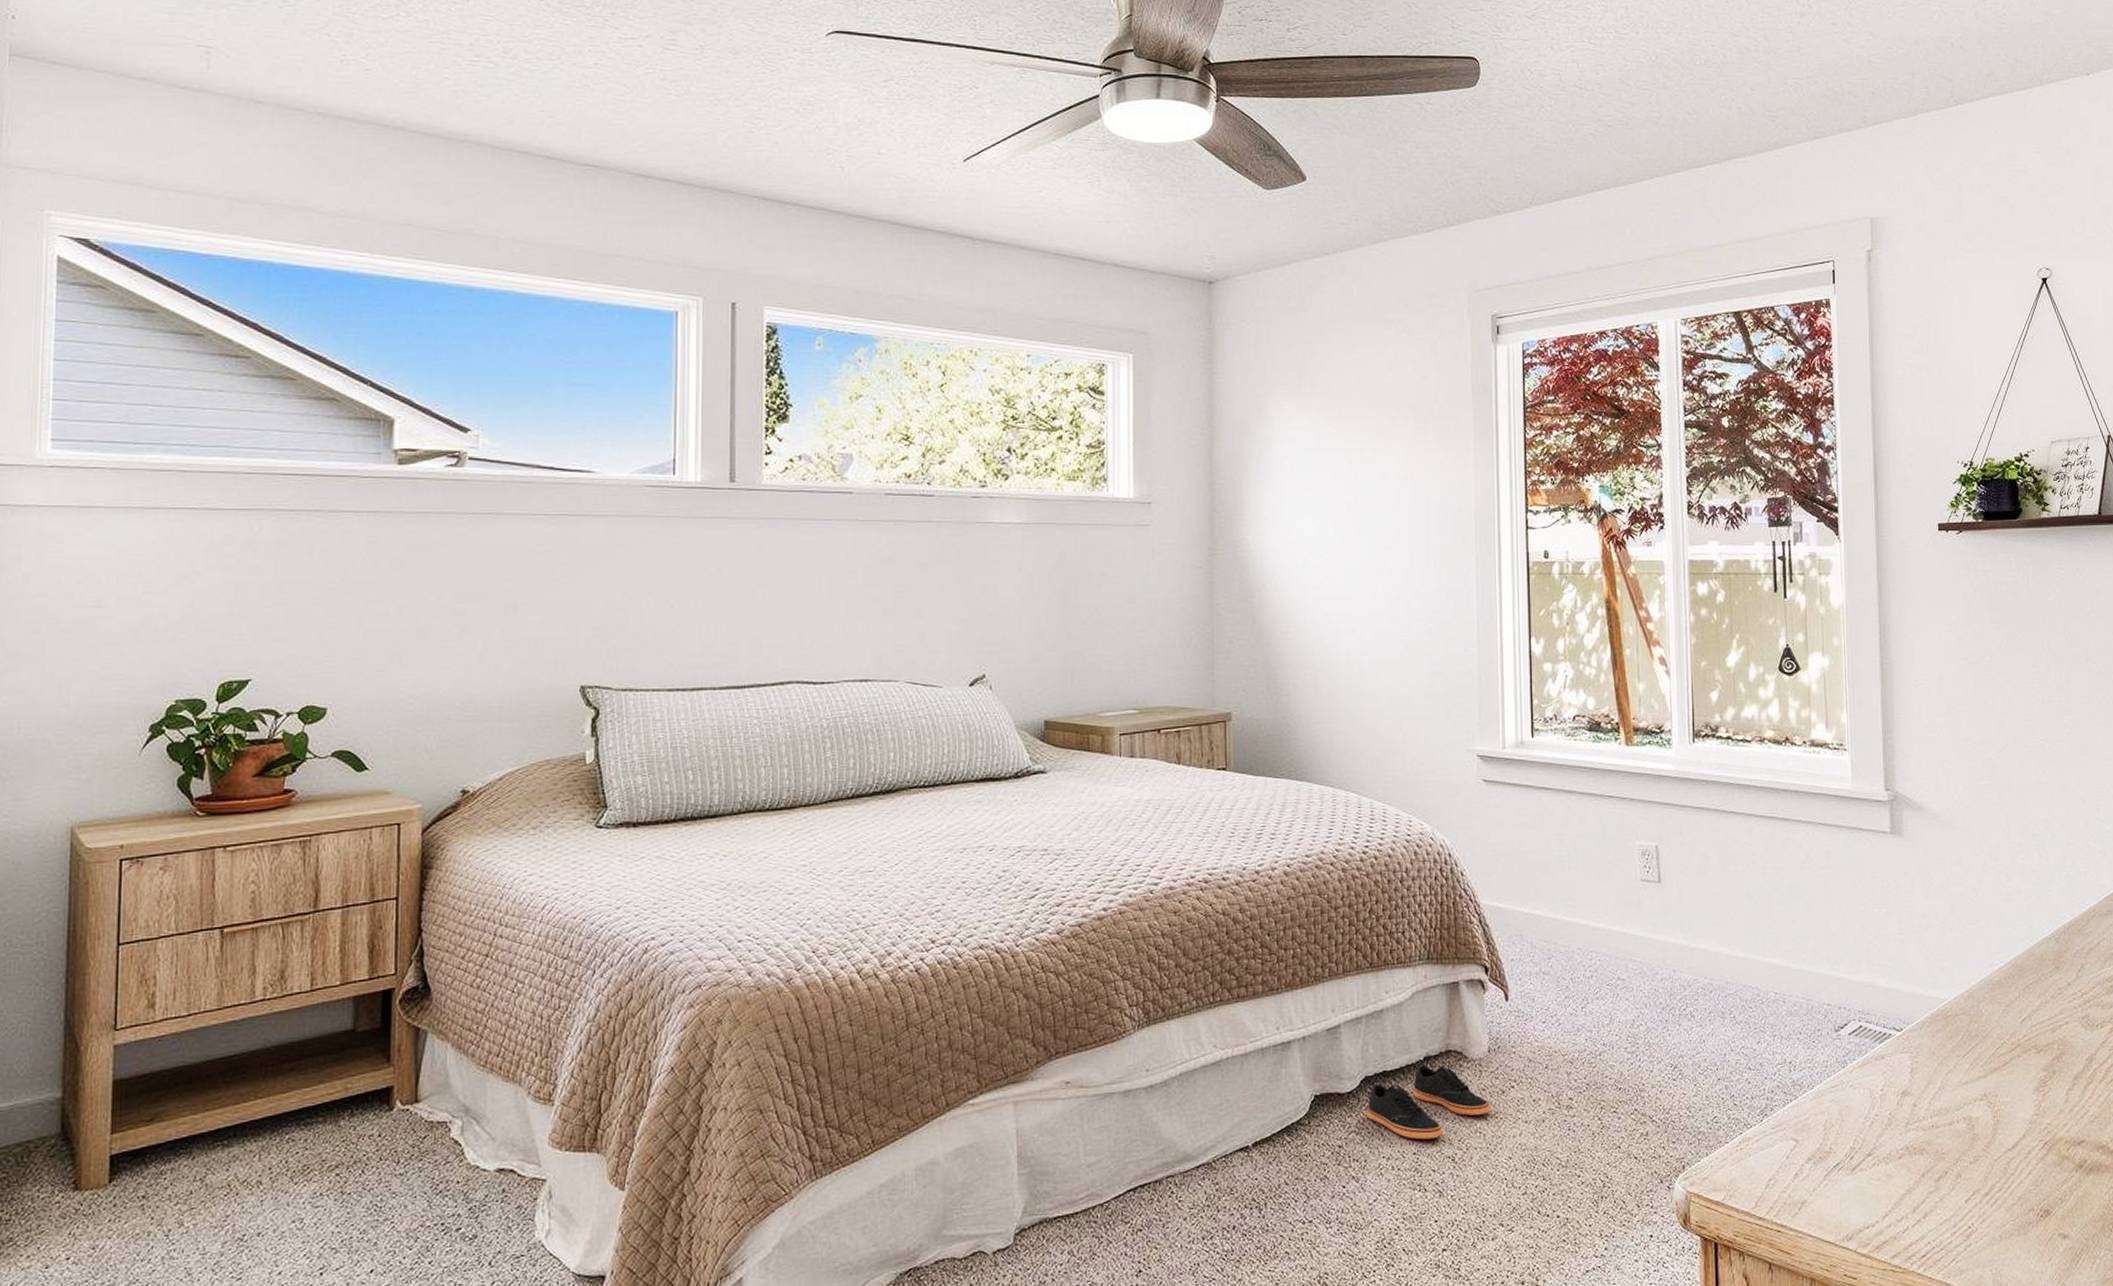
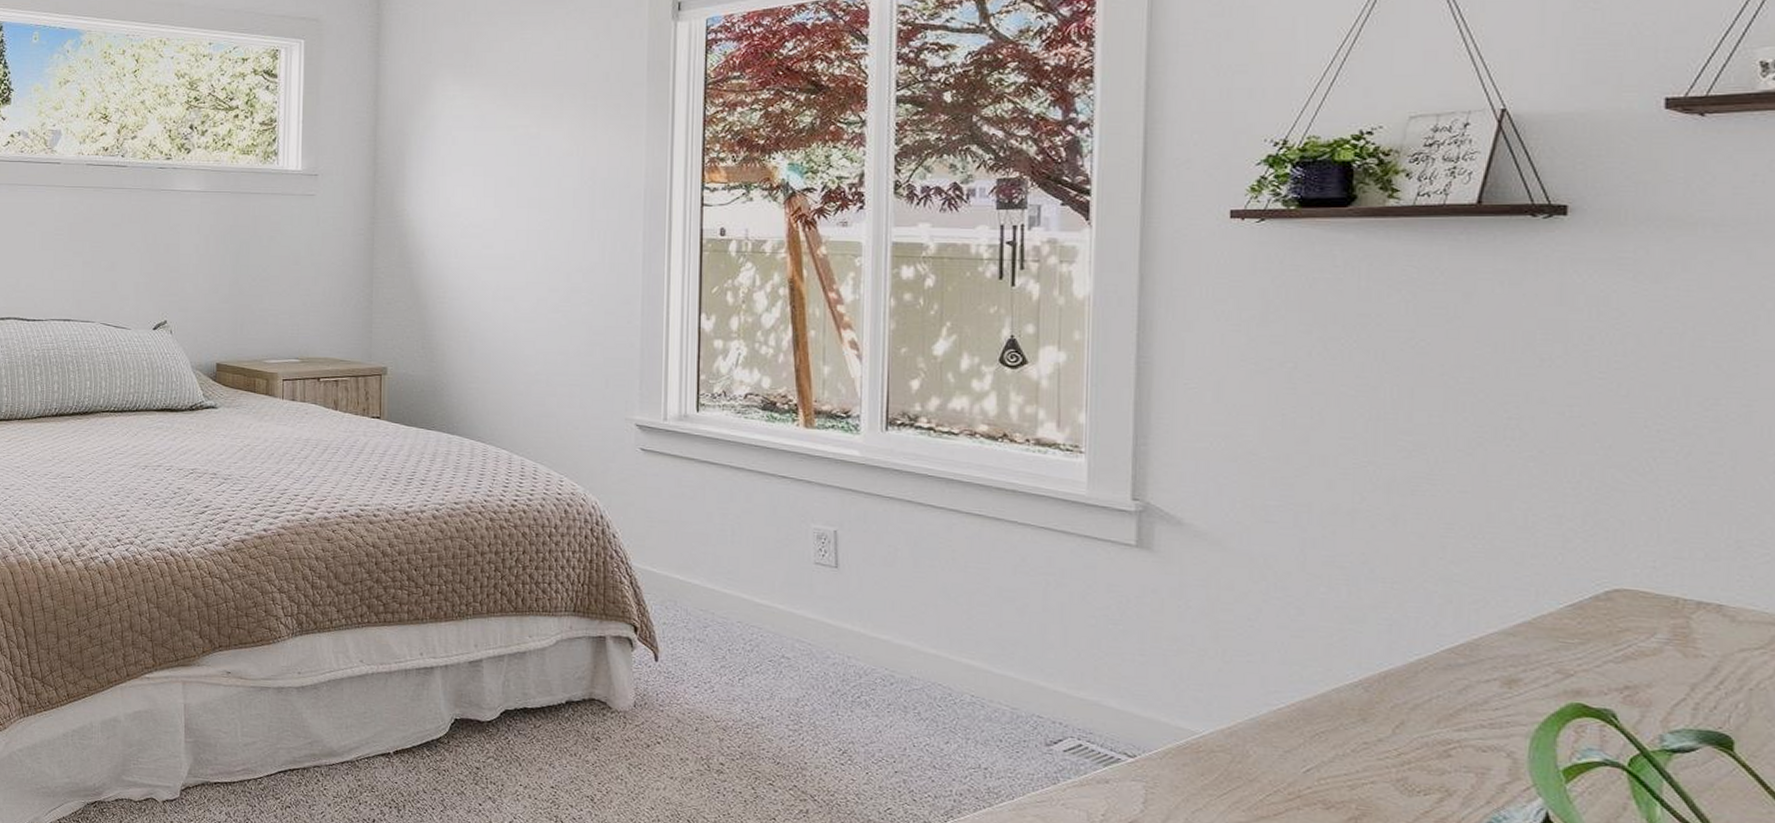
shoes: present [1367,1064,1490,1140] -> none [505,707,633,778]

